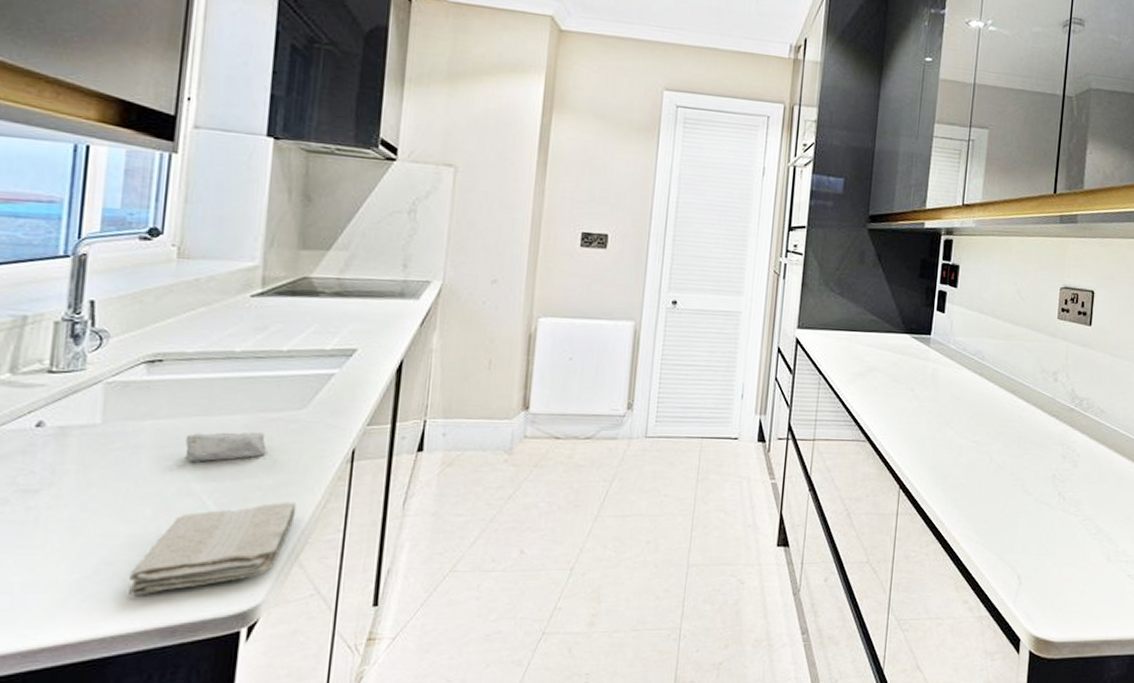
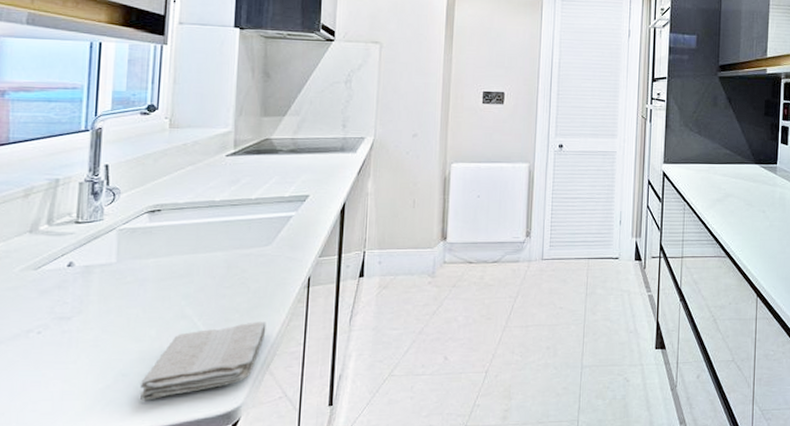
soap bar: present [185,432,267,461] -> none [180,266,242,290]

